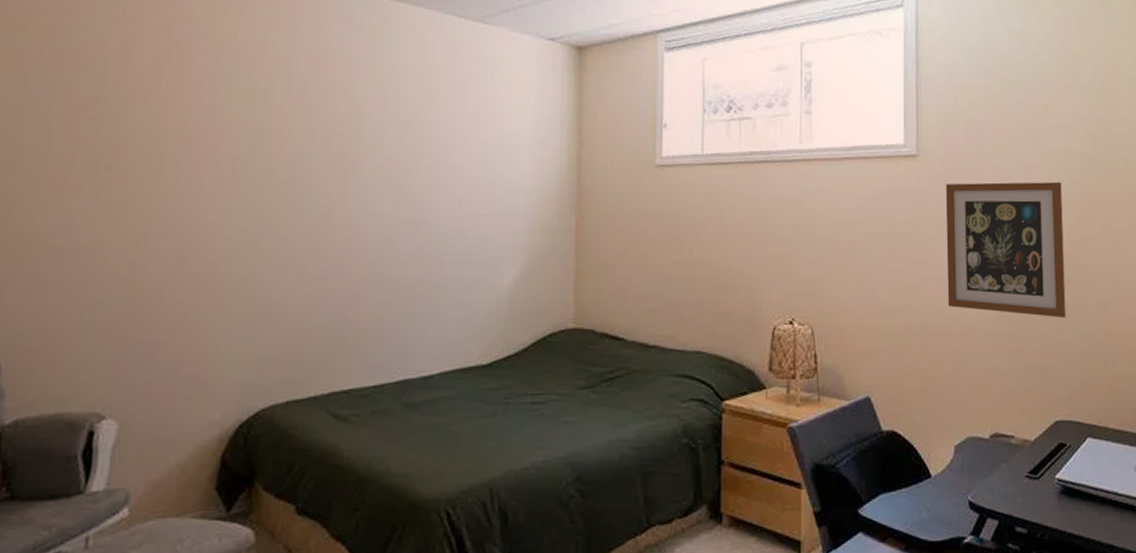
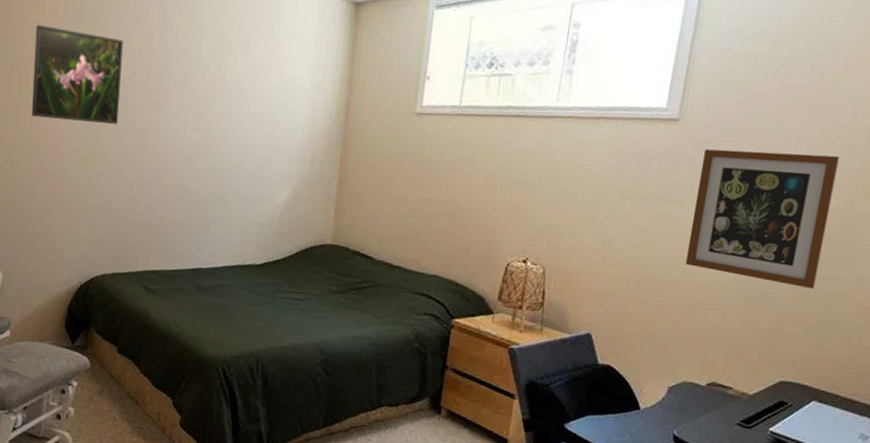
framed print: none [164,83,295,203] -> present [31,25,123,124]

